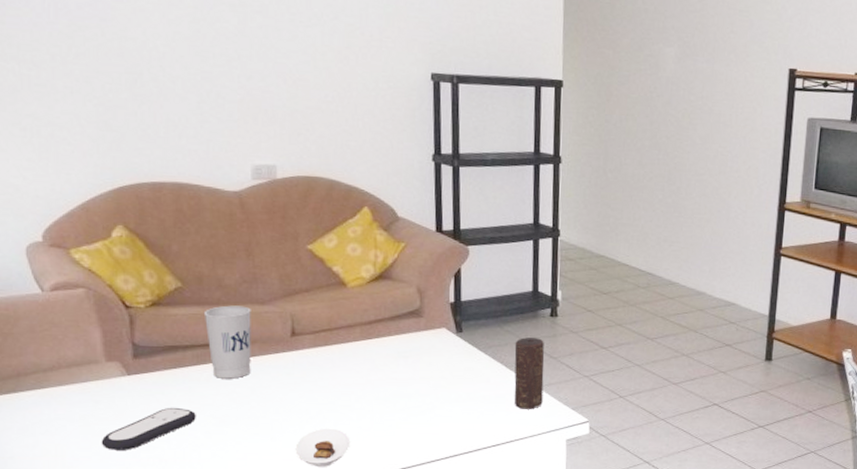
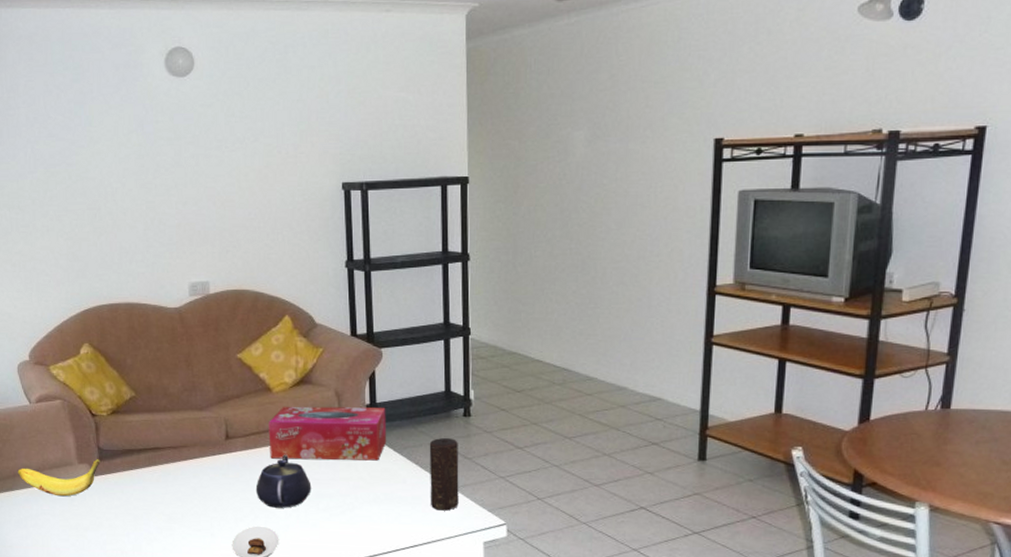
banana: none [23,355,135,399] -> present [17,458,100,497]
remote control: present [101,407,196,450] -> none [76,504,149,543]
cup: present [203,305,251,379] -> none [153,412,193,479]
teapot: none [325,352,388,409] -> present [255,454,312,508]
tissue box: none [341,302,472,360] -> present [268,406,387,461]

